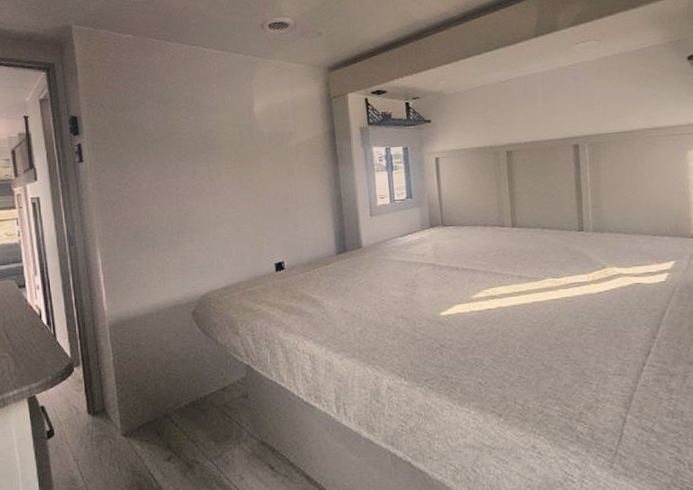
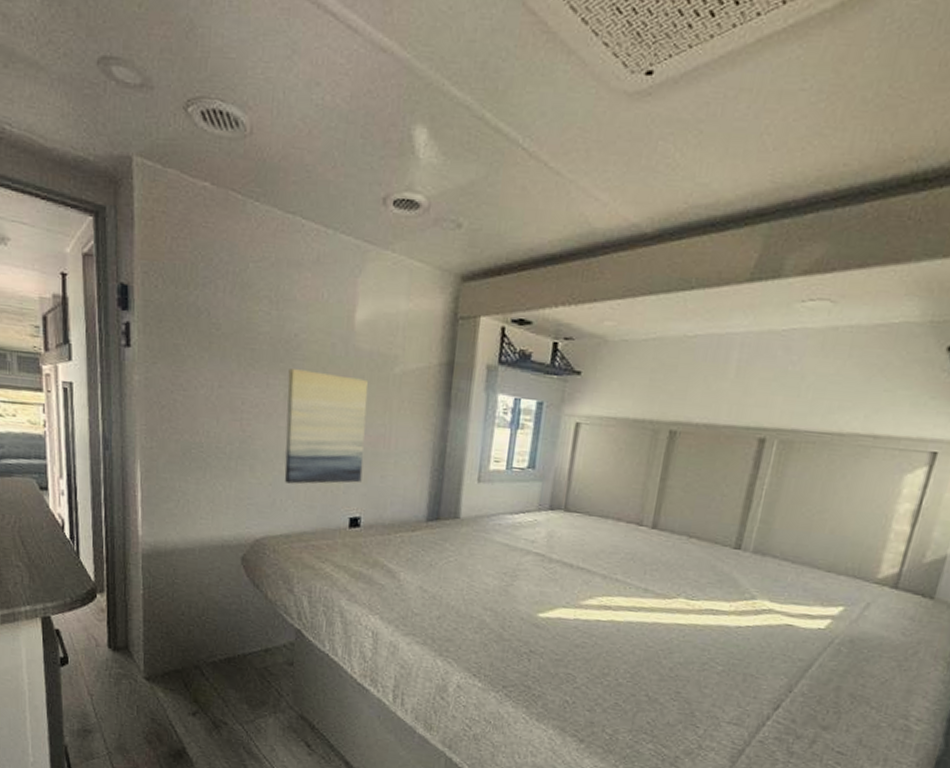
wall art: none [209,154,280,245] -> present [284,369,368,484]

